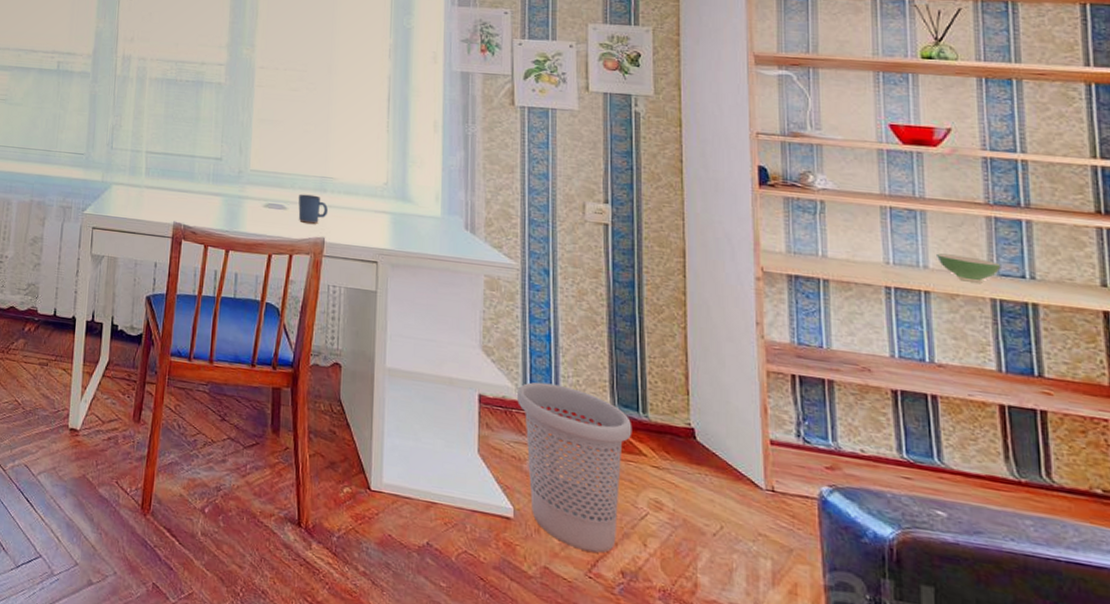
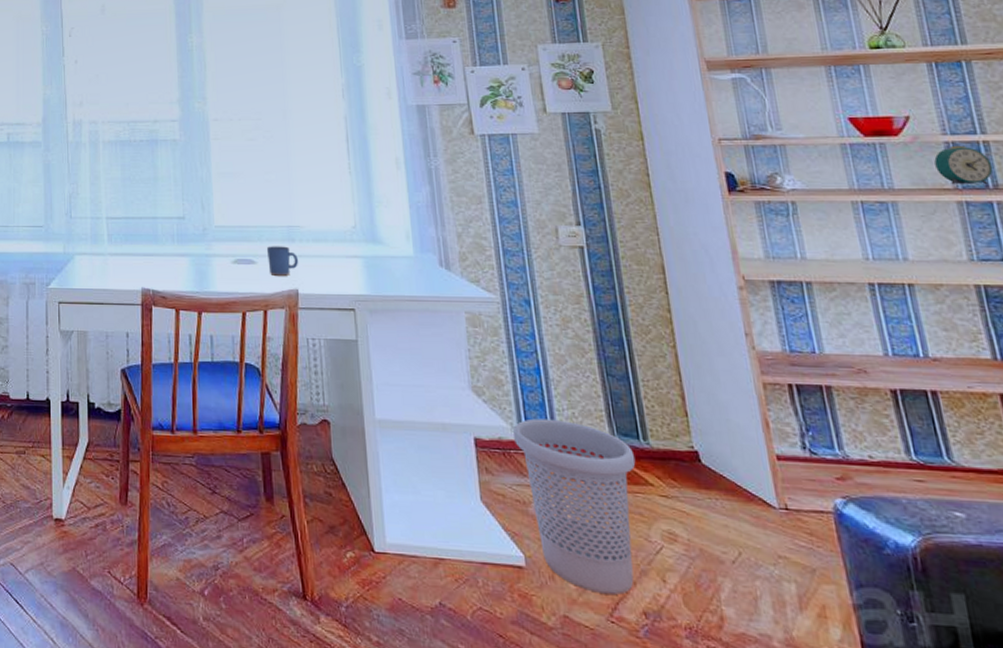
bowl: present [935,253,1001,283] -> none [913,244,980,270]
alarm clock: none [970,161,1028,202] -> present [934,145,993,185]

